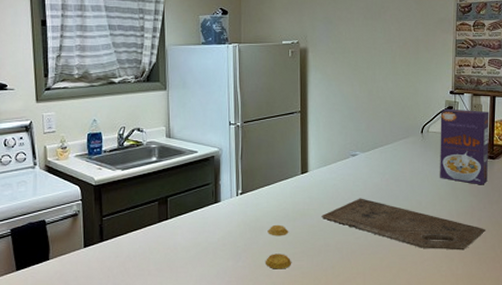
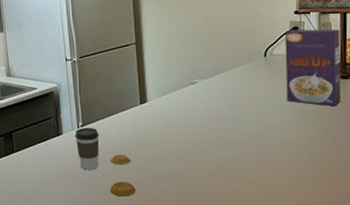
coffee cup: none [233,195,258,240] -> present [74,127,99,170]
cutting board: present [321,198,486,251] -> none [163,125,341,174]

